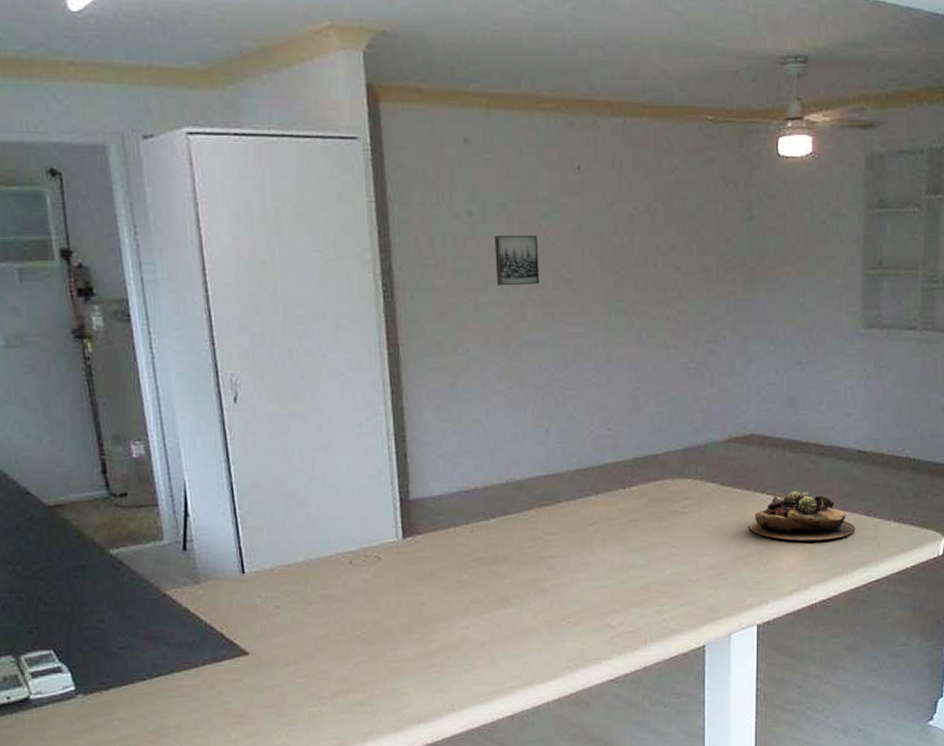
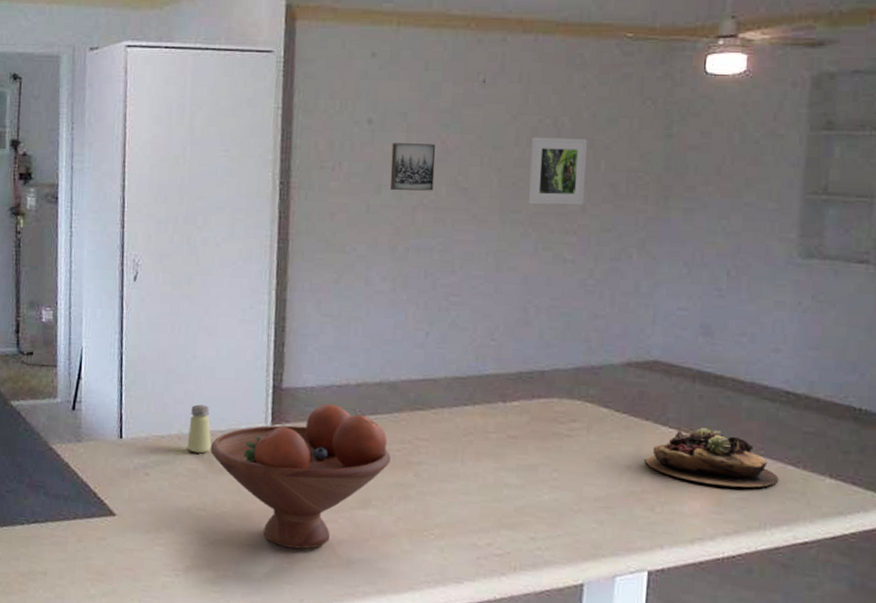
saltshaker: none [316,527,343,578] -> present [188,404,212,454]
fruit bowl: none [342,510,524,658] -> present [210,404,391,549]
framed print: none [629,224,681,293] -> present [528,137,587,206]

